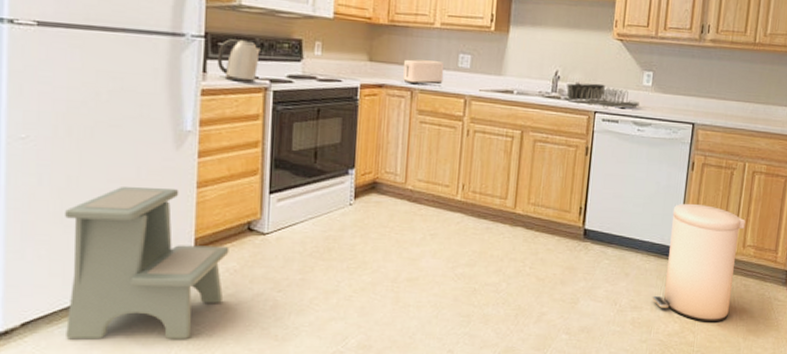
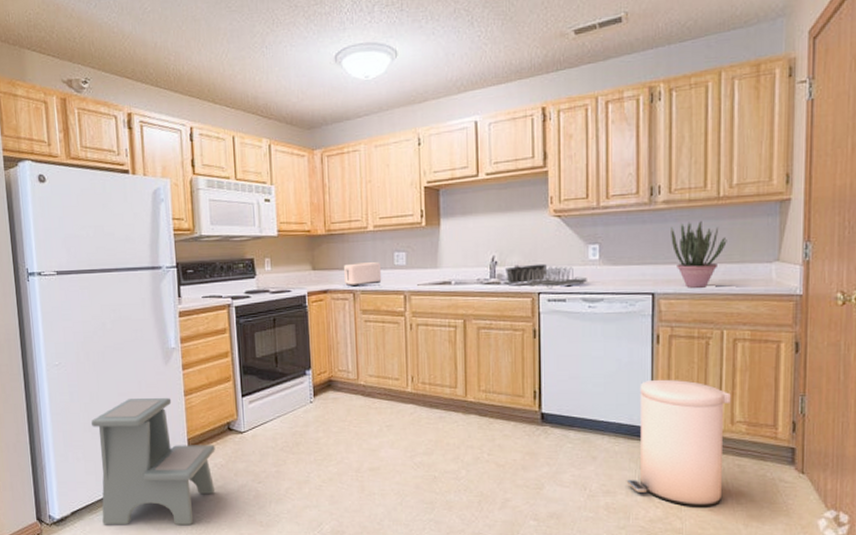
kettle: present [217,38,260,84] -> none [187,264,221,303]
potted plant: none [713,61,757,124] -> present [671,220,727,289]

